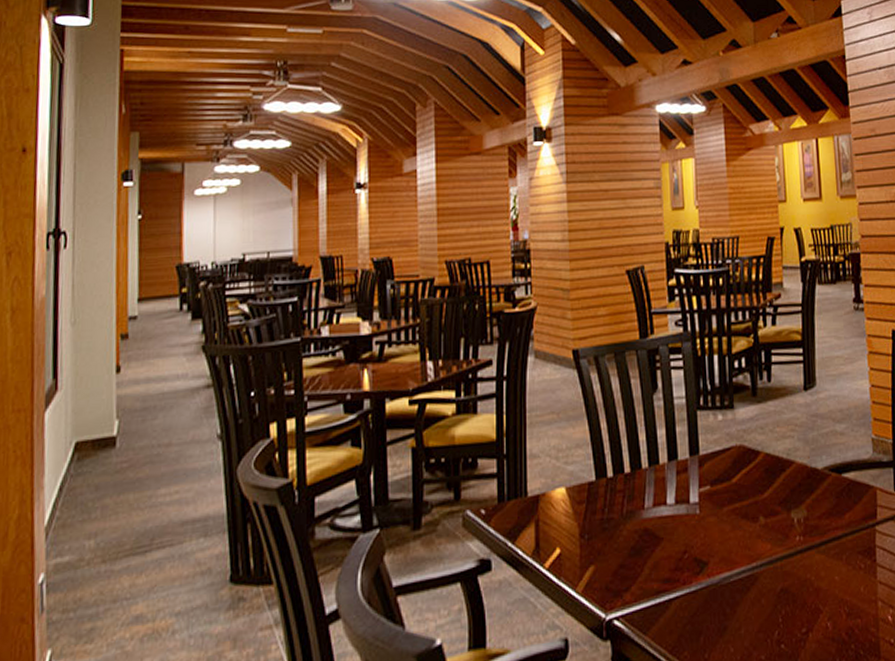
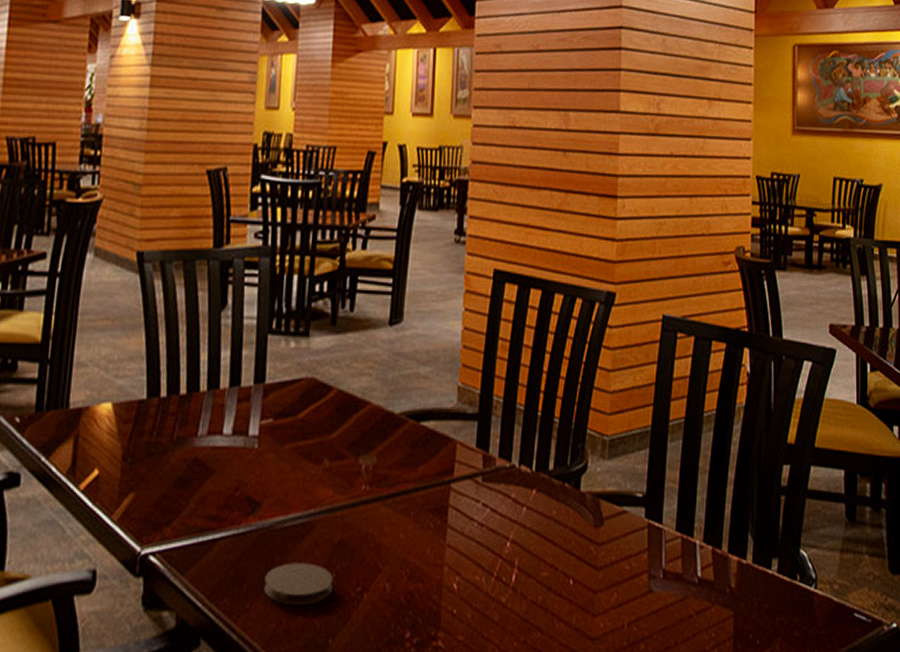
coaster: none [719,611,780,652] -> present [264,562,333,606]

